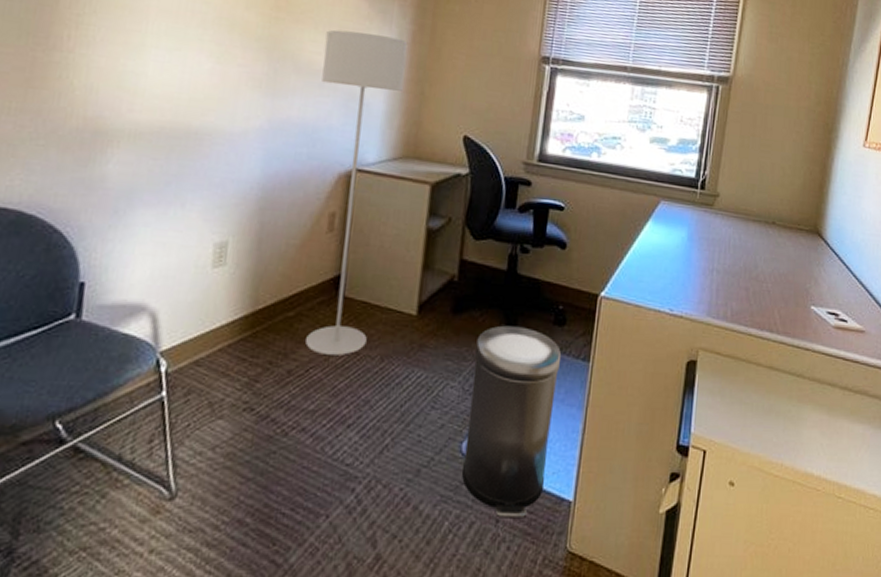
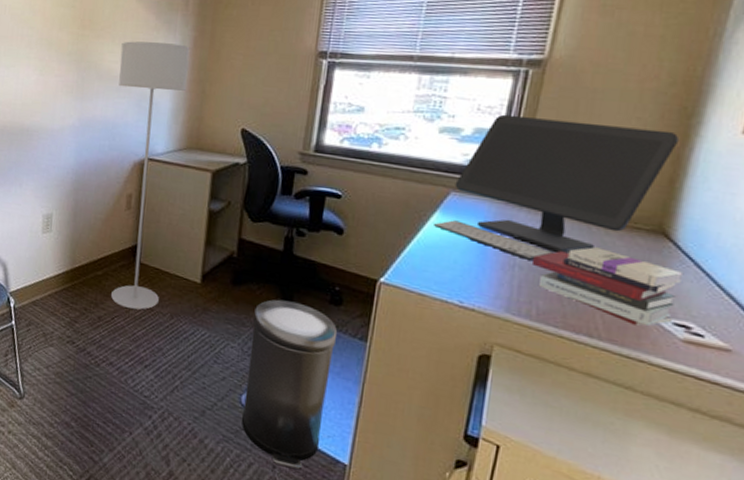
computer: none [647,126,825,264] -> present [434,114,680,260]
books: none [726,248,832,318] -> present [531,247,684,327]

